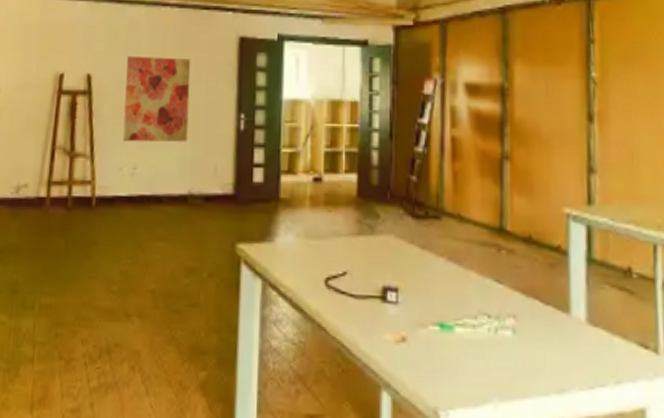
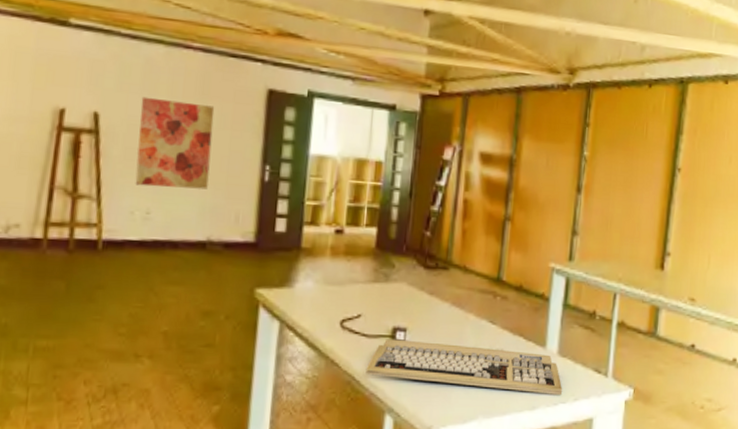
keyboard: none [356,300,599,375] -> present [365,339,563,395]

